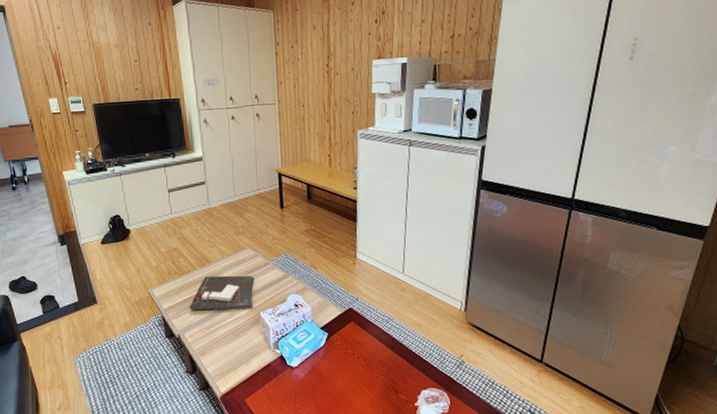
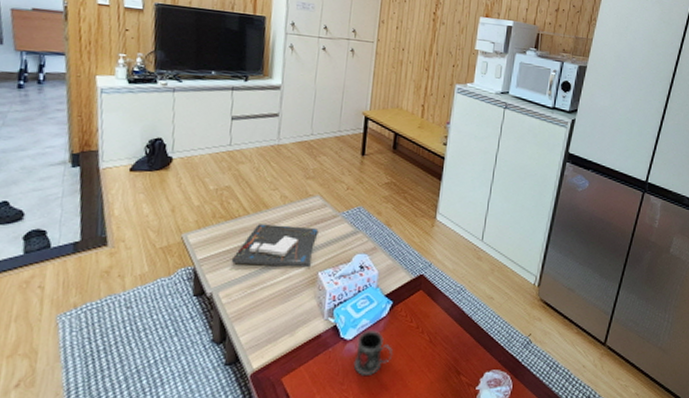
mug: none [302,357,335,397] -> present [353,329,394,377]

